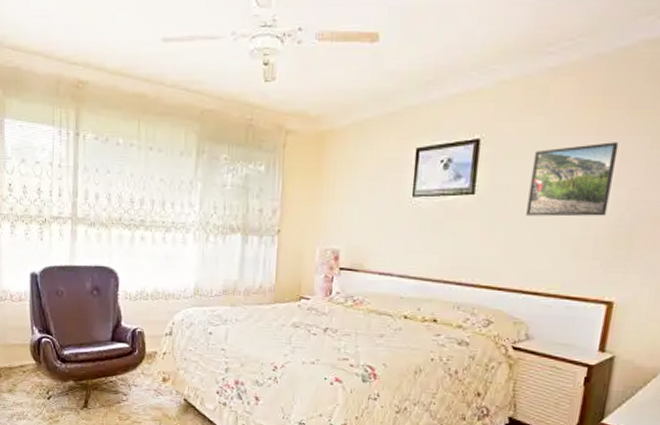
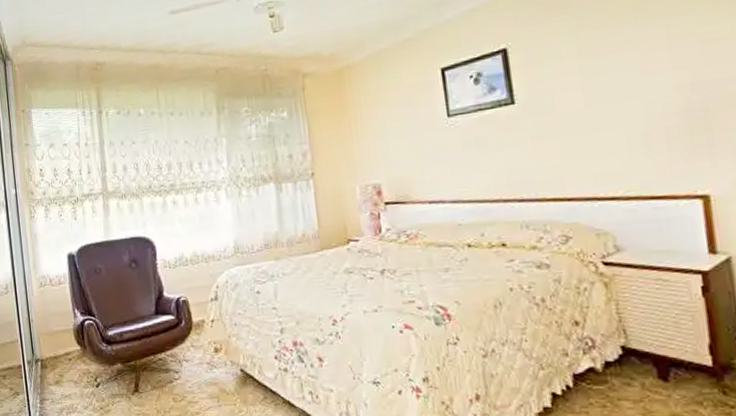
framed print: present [526,142,619,217] -> none [570,25,671,117]

